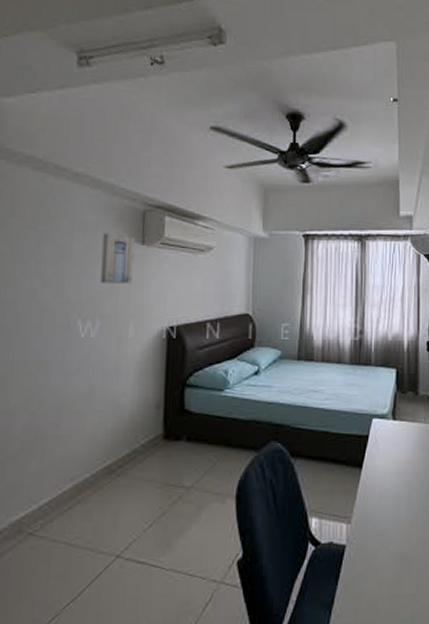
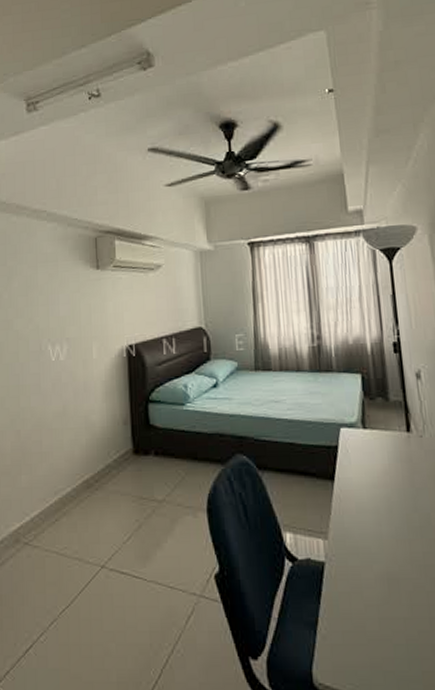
wall art: present [100,233,135,284] -> none [62,261,91,309]

